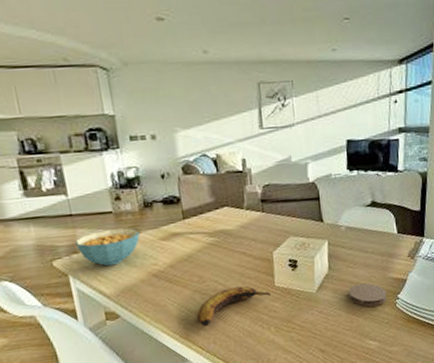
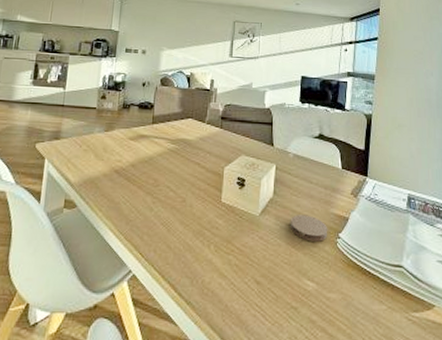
cereal bowl: present [75,228,140,267] -> none [59,123,113,156]
banana: present [197,286,270,326] -> none [144,196,216,231]

